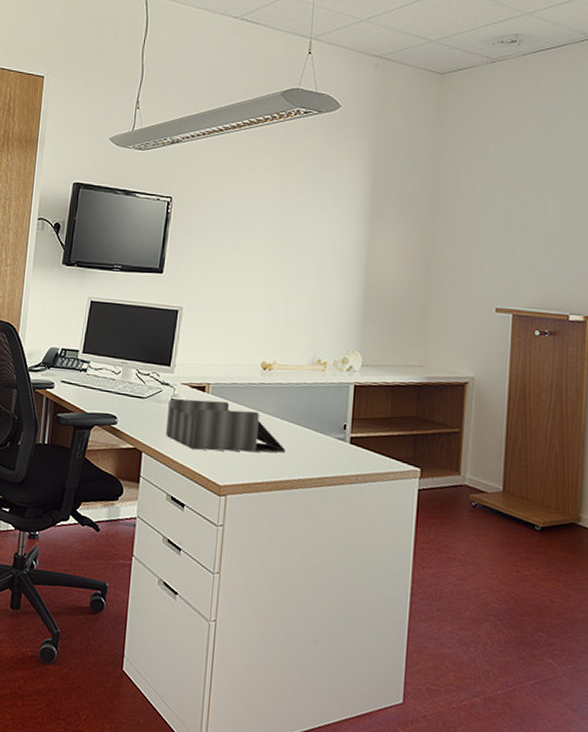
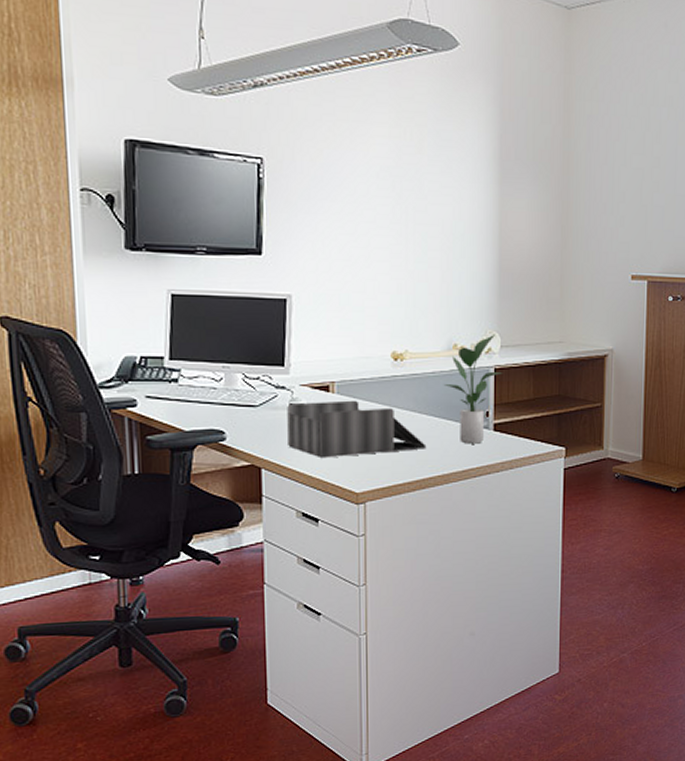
potted plant: none [305,354,363,454] -> present [443,335,503,444]

